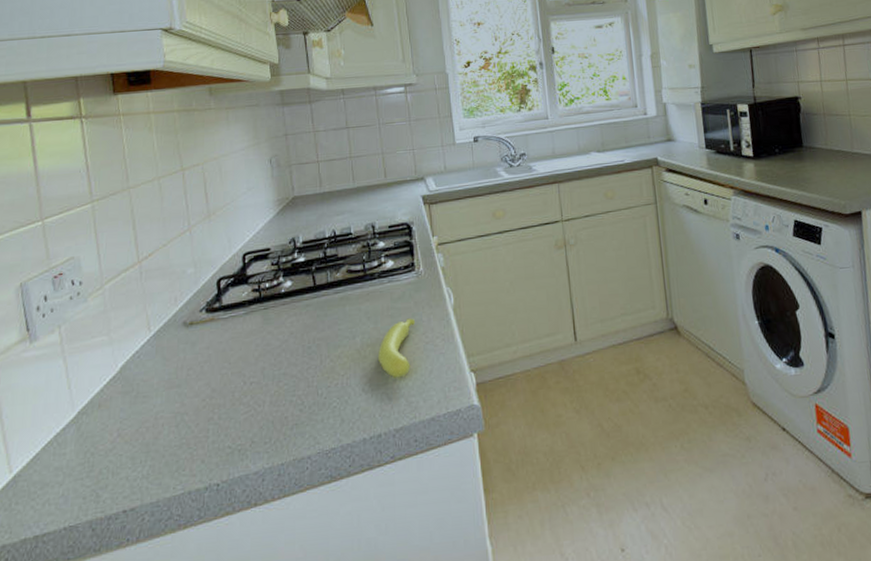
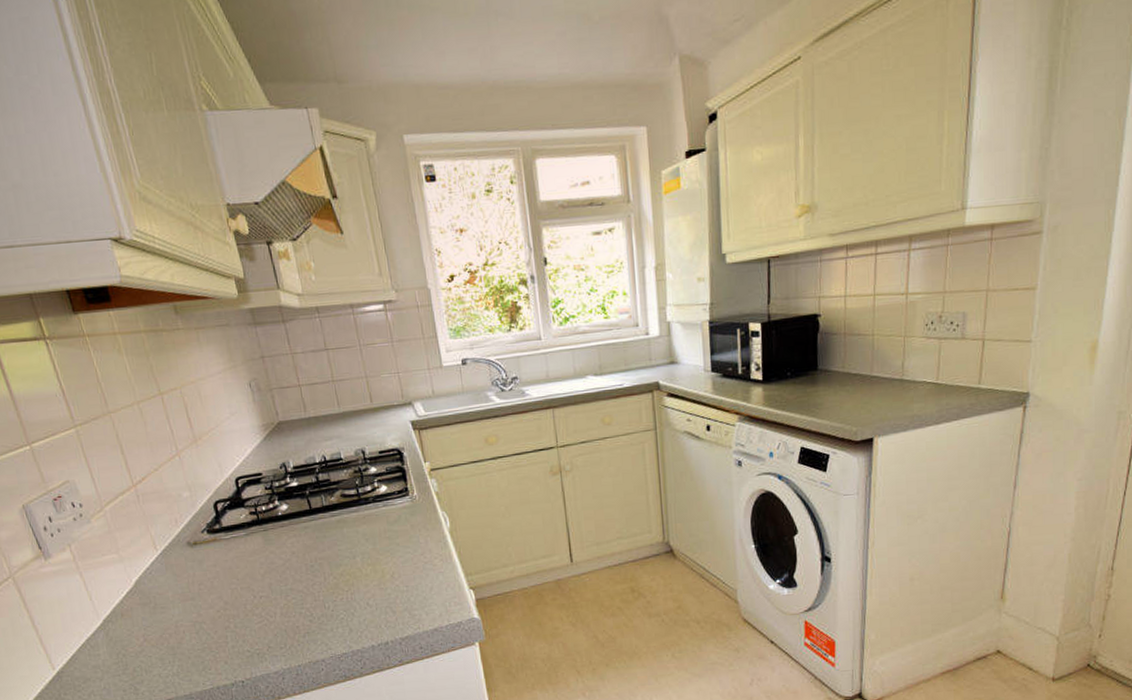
banana: present [378,318,415,378] -> none [379,540,412,594]

